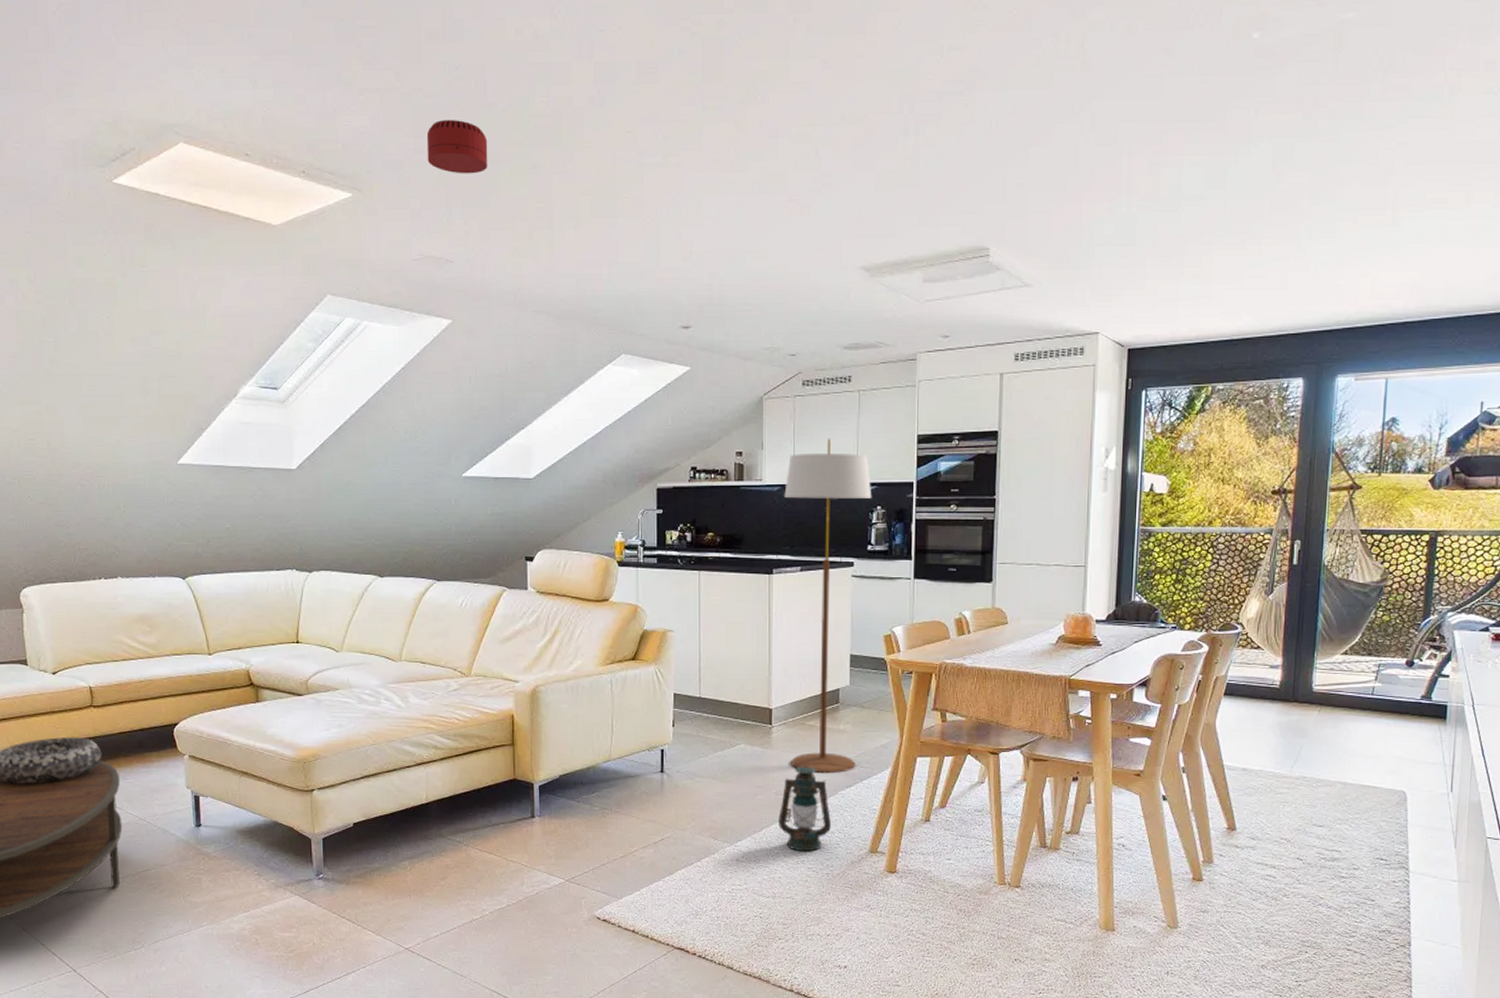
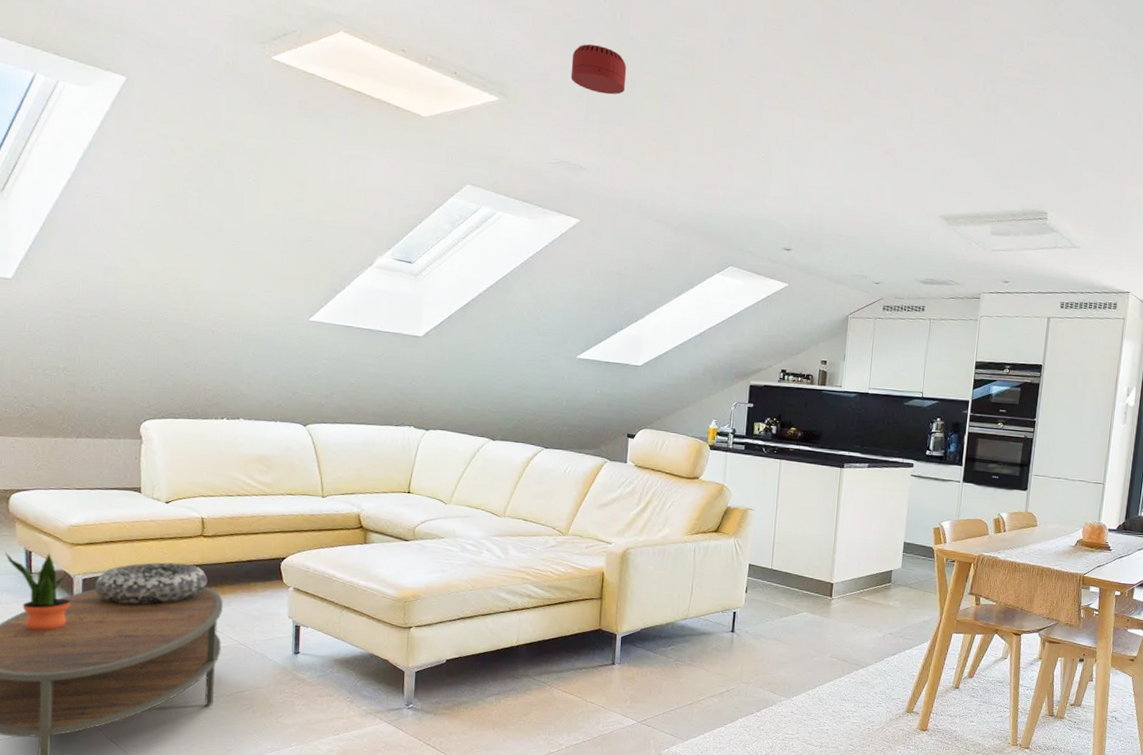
lantern: present [778,766,831,852] -> none [830,634,876,709]
floor lamp: present [784,438,872,774] -> none [846,356,934,643]

